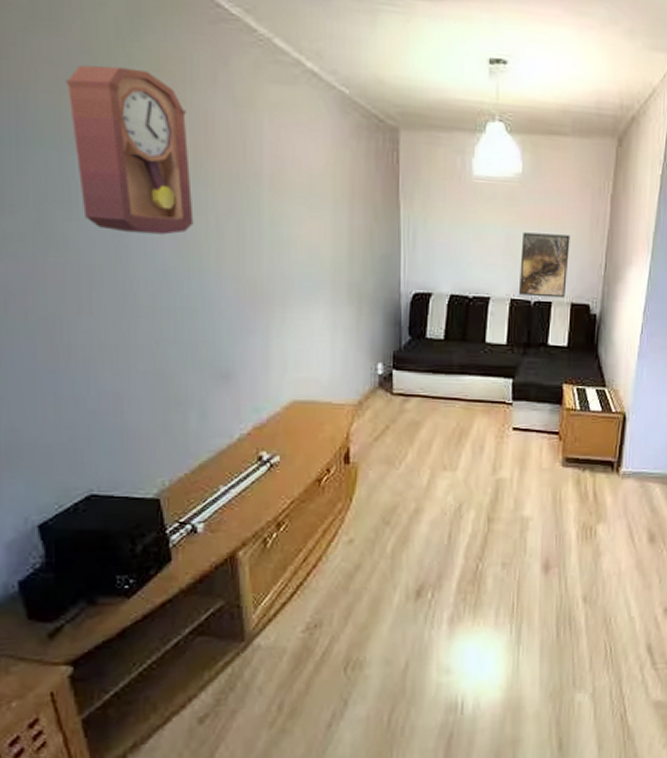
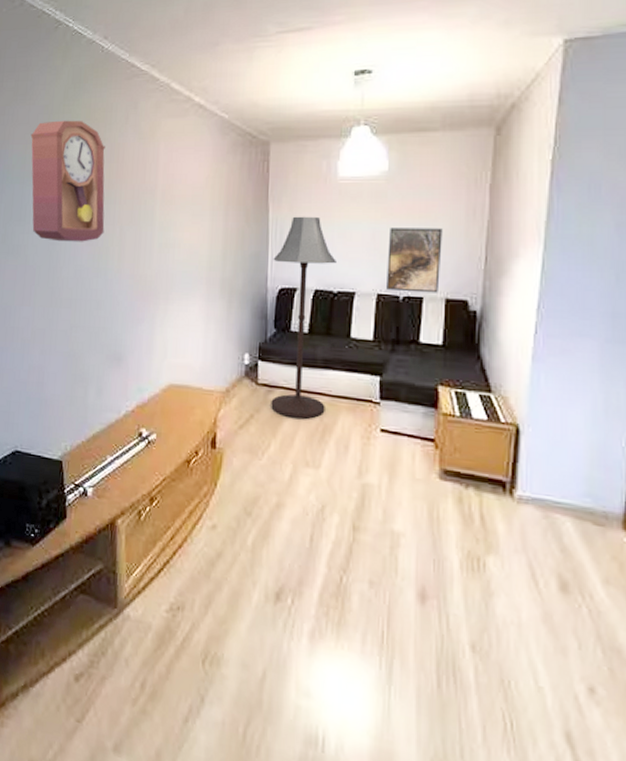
floor lamp: none [406,215,472,424] -> present [271,216,336,419]

